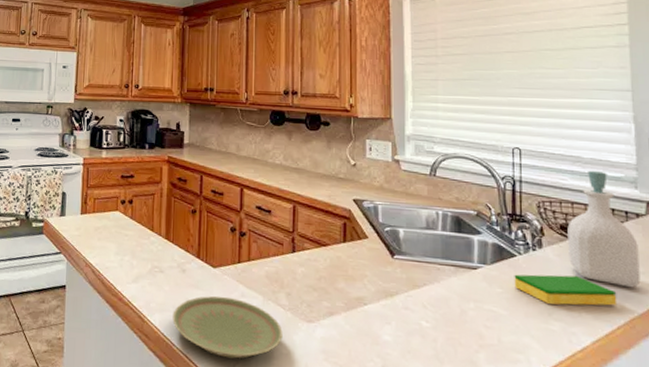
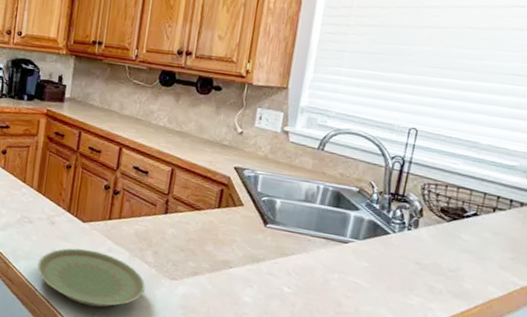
dish sponge: present [514,274,617,306] -> none [382,251,482,286]
soap bottle: present [567,170,641,288] -> none [442,156,516,272]

